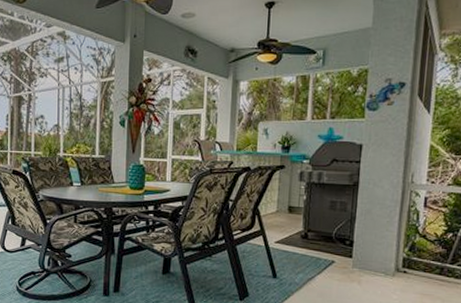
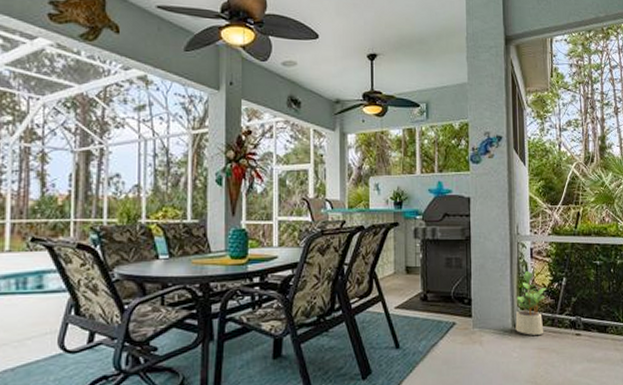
potted plant: none [398,219,439,281] -> present [515,271,546,335]

